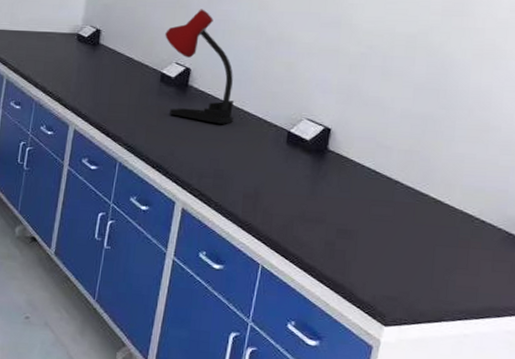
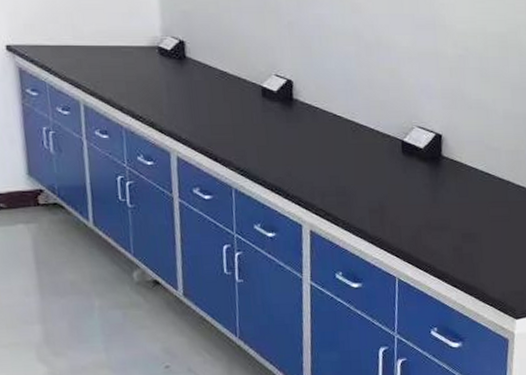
desk lamp: present [165,9,234,124] -> none [258,13,346,139]

